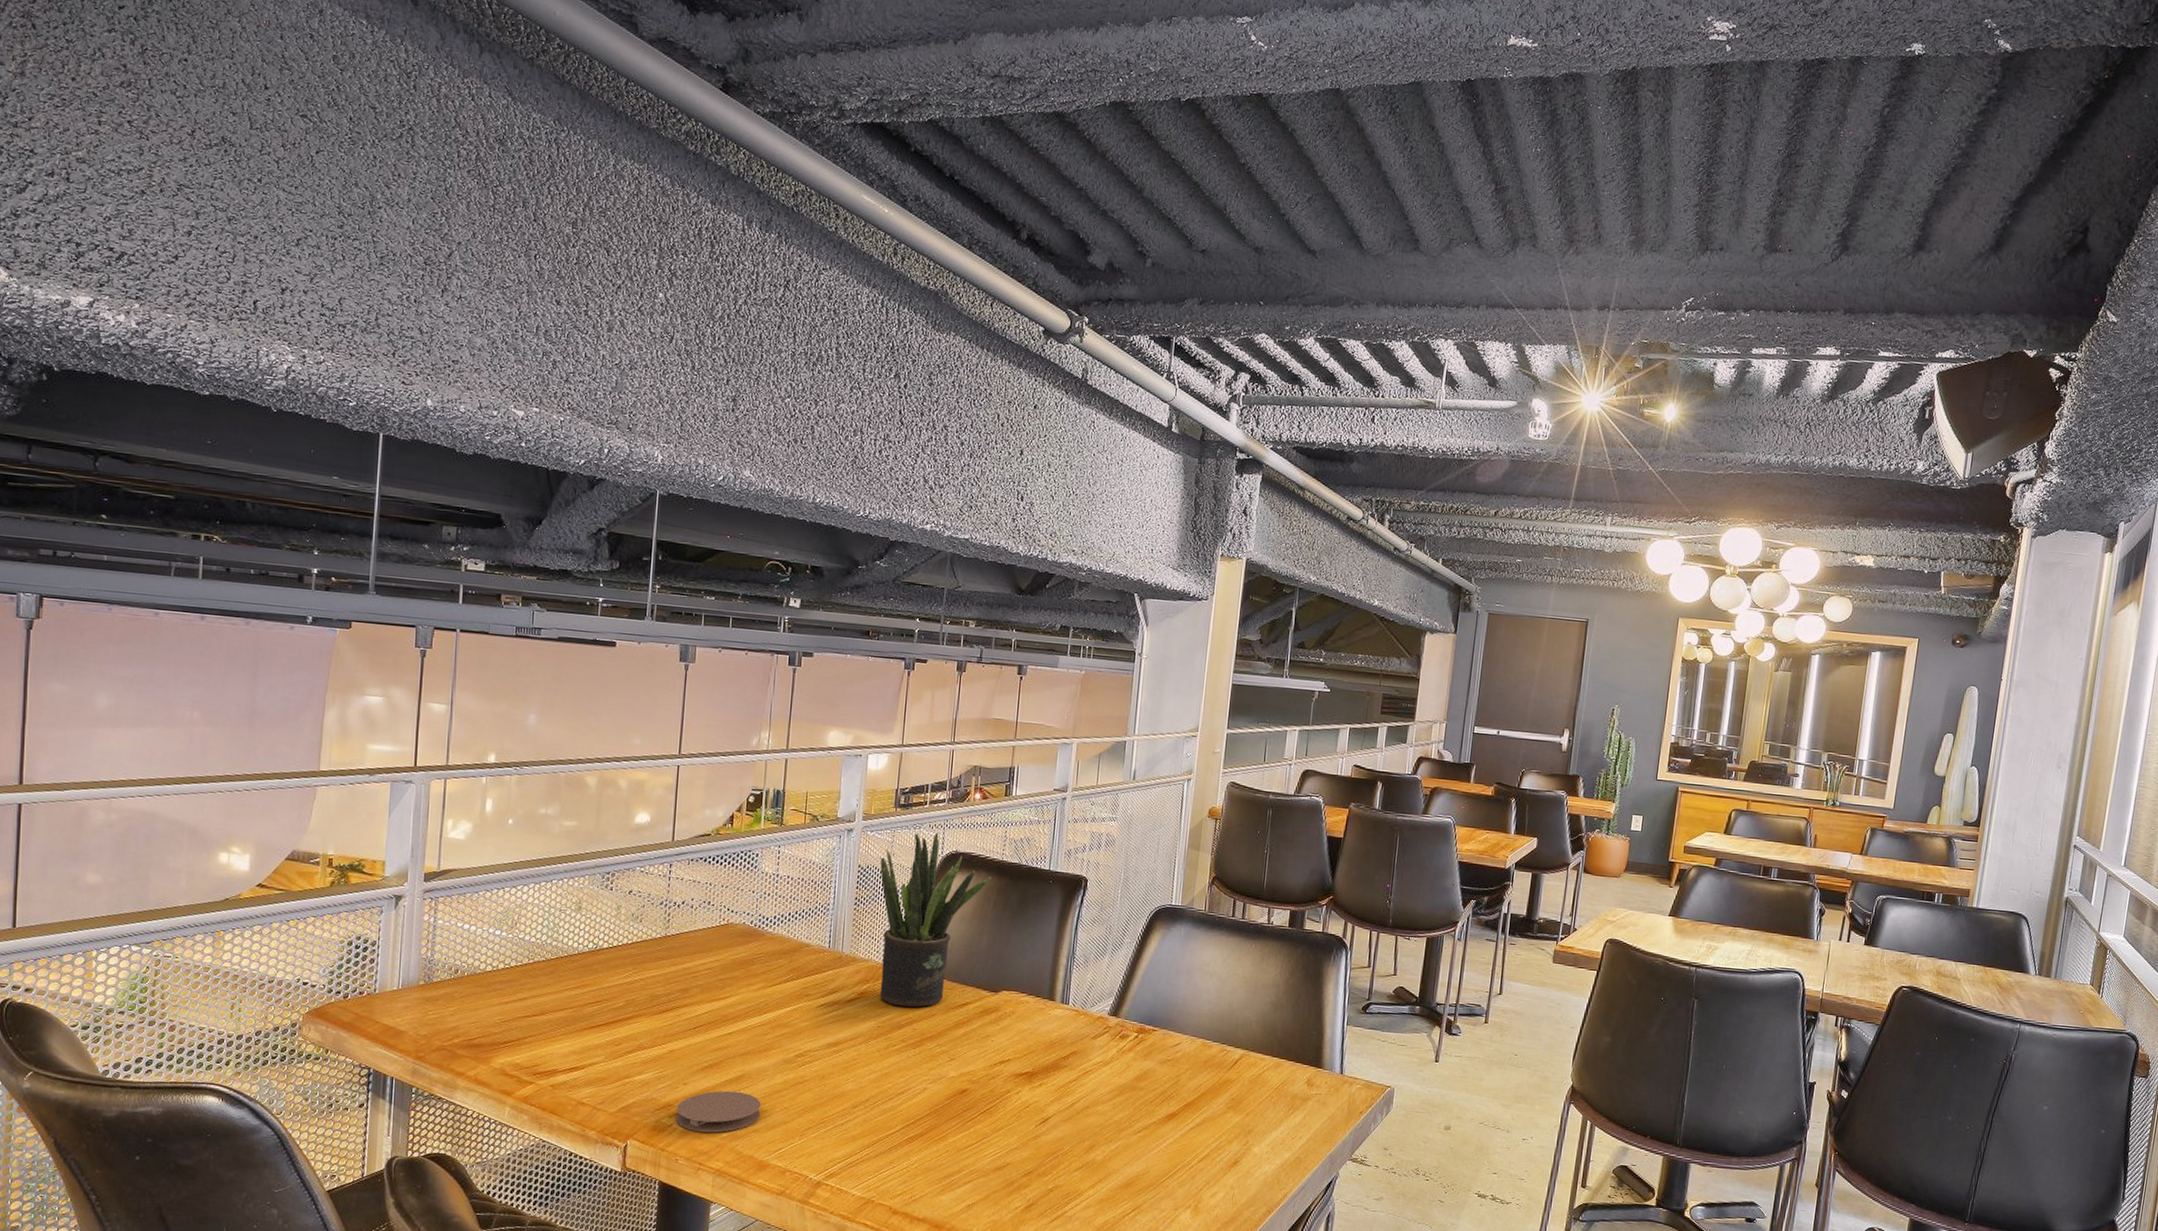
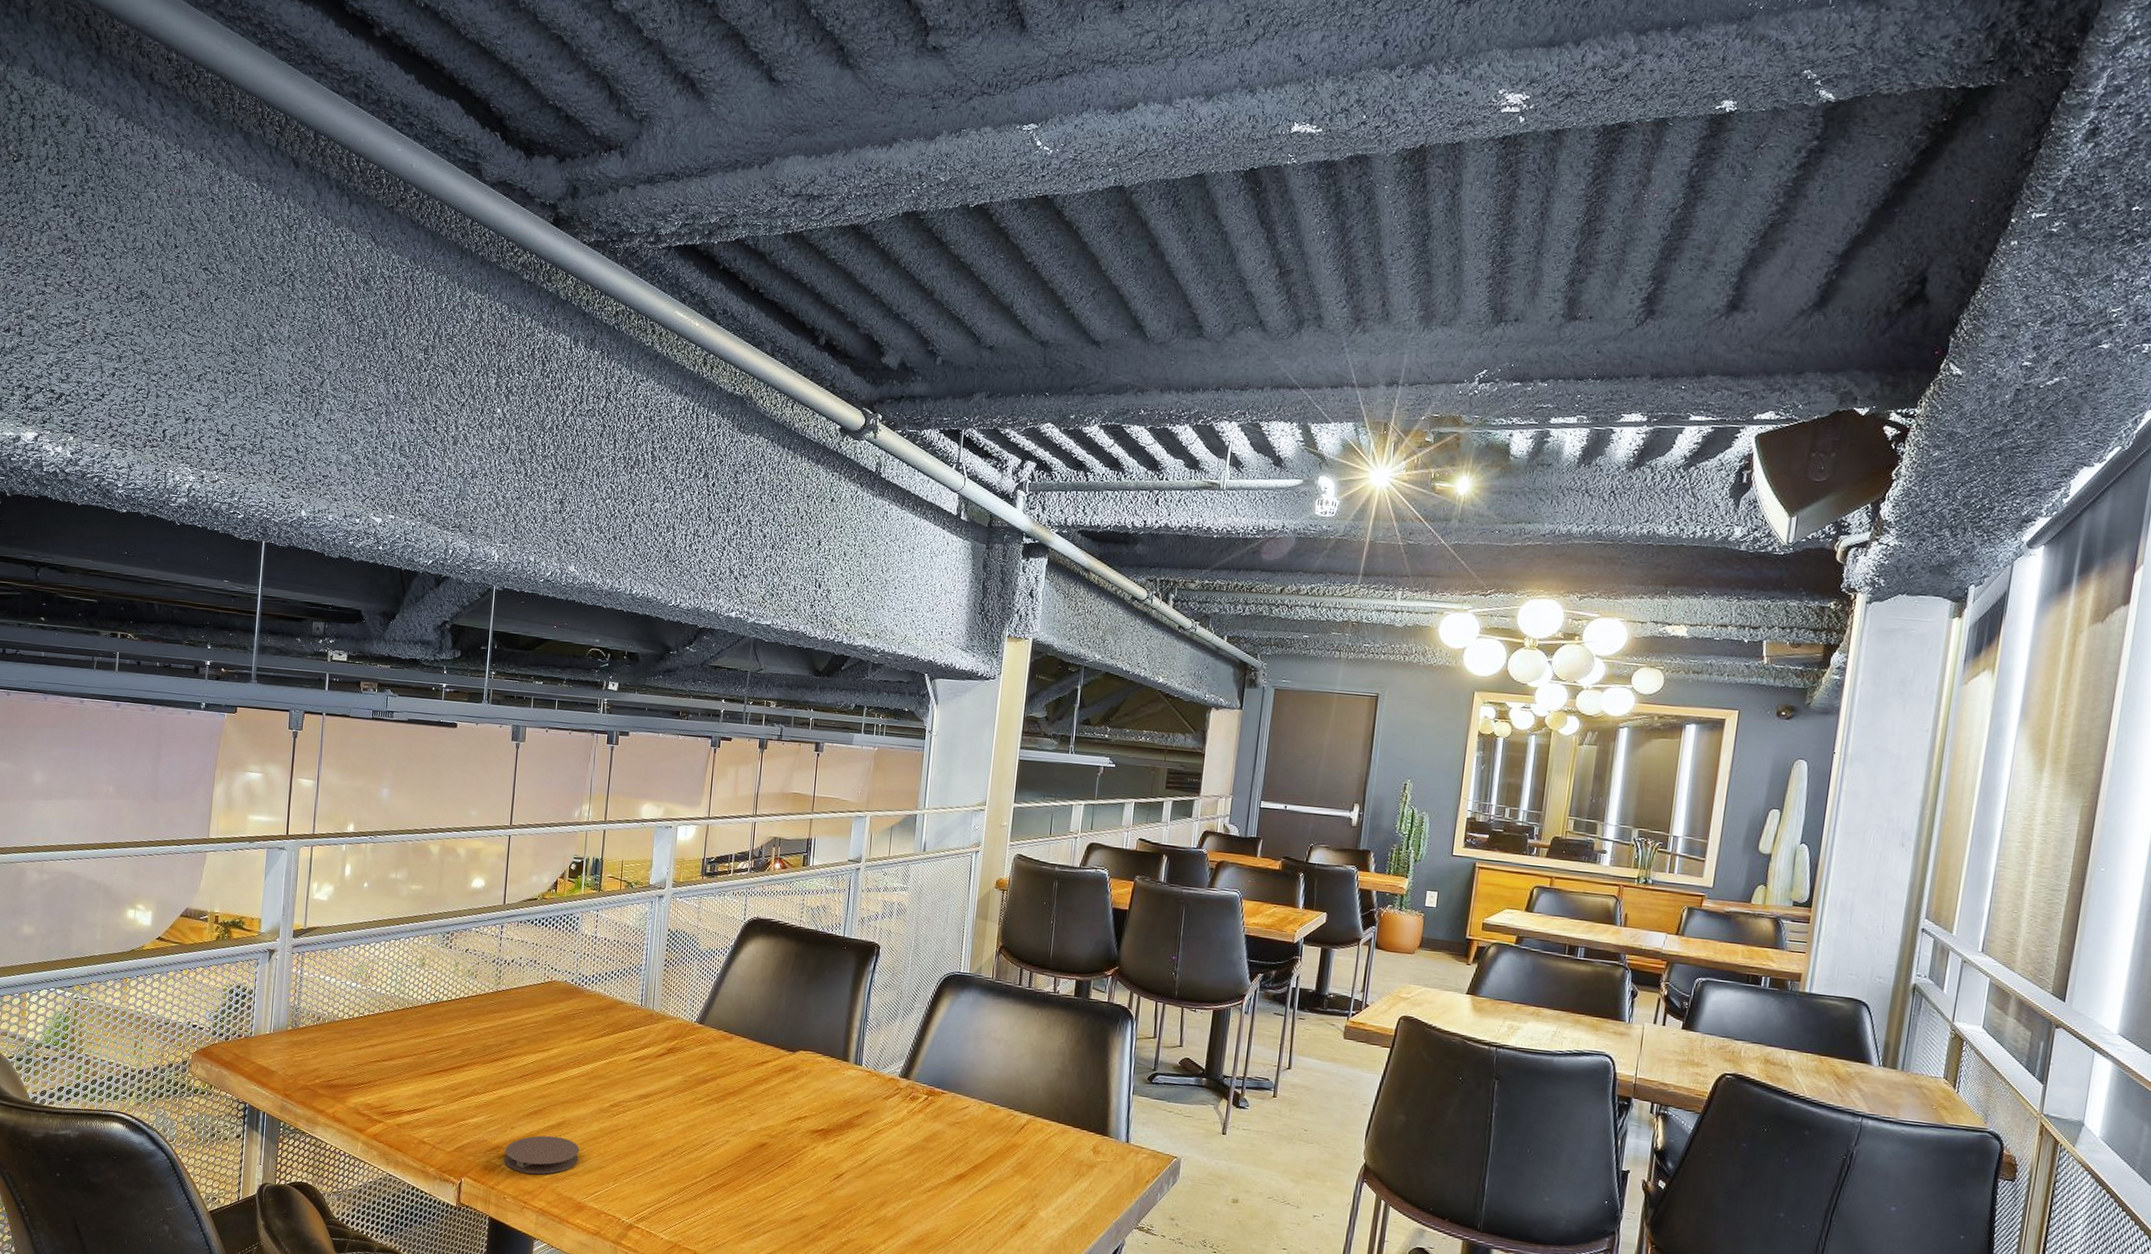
potted plant: present [879,832,991,1007] -> none [686,900,790,1064]

